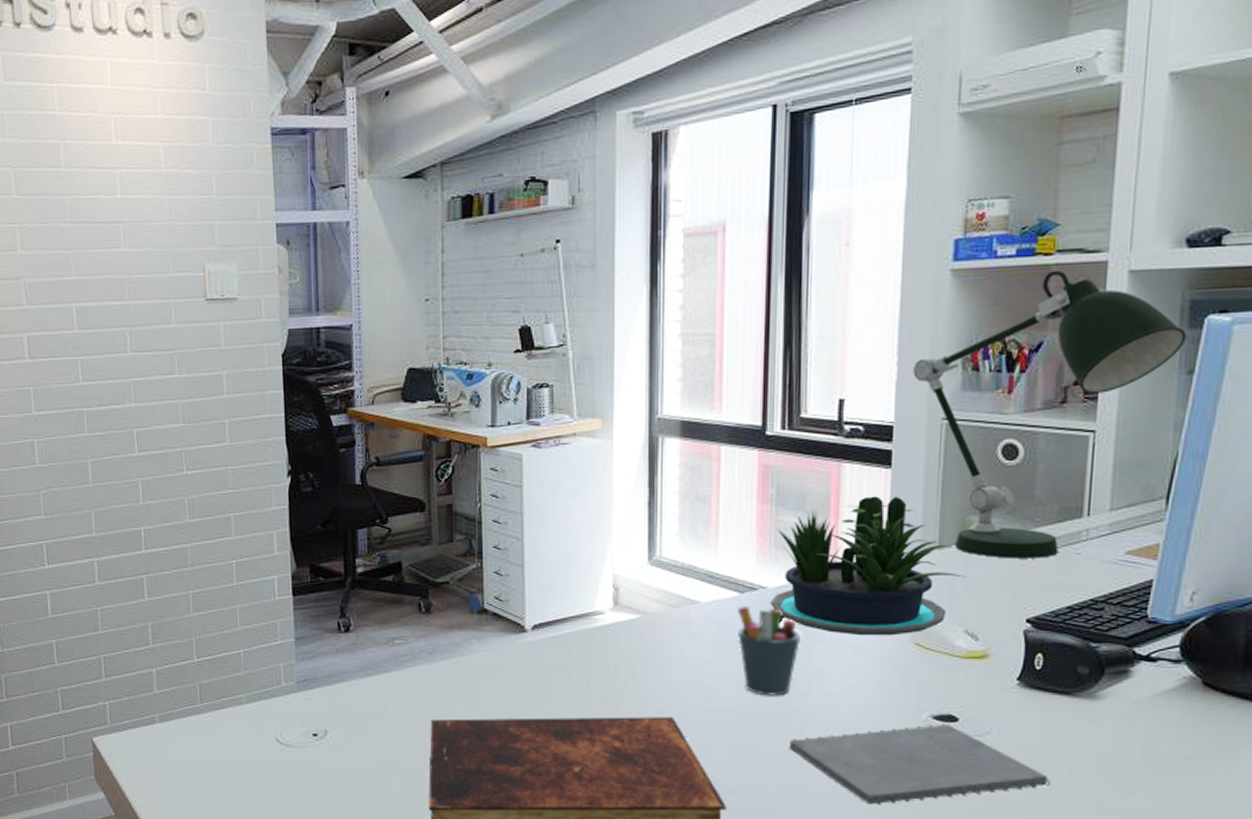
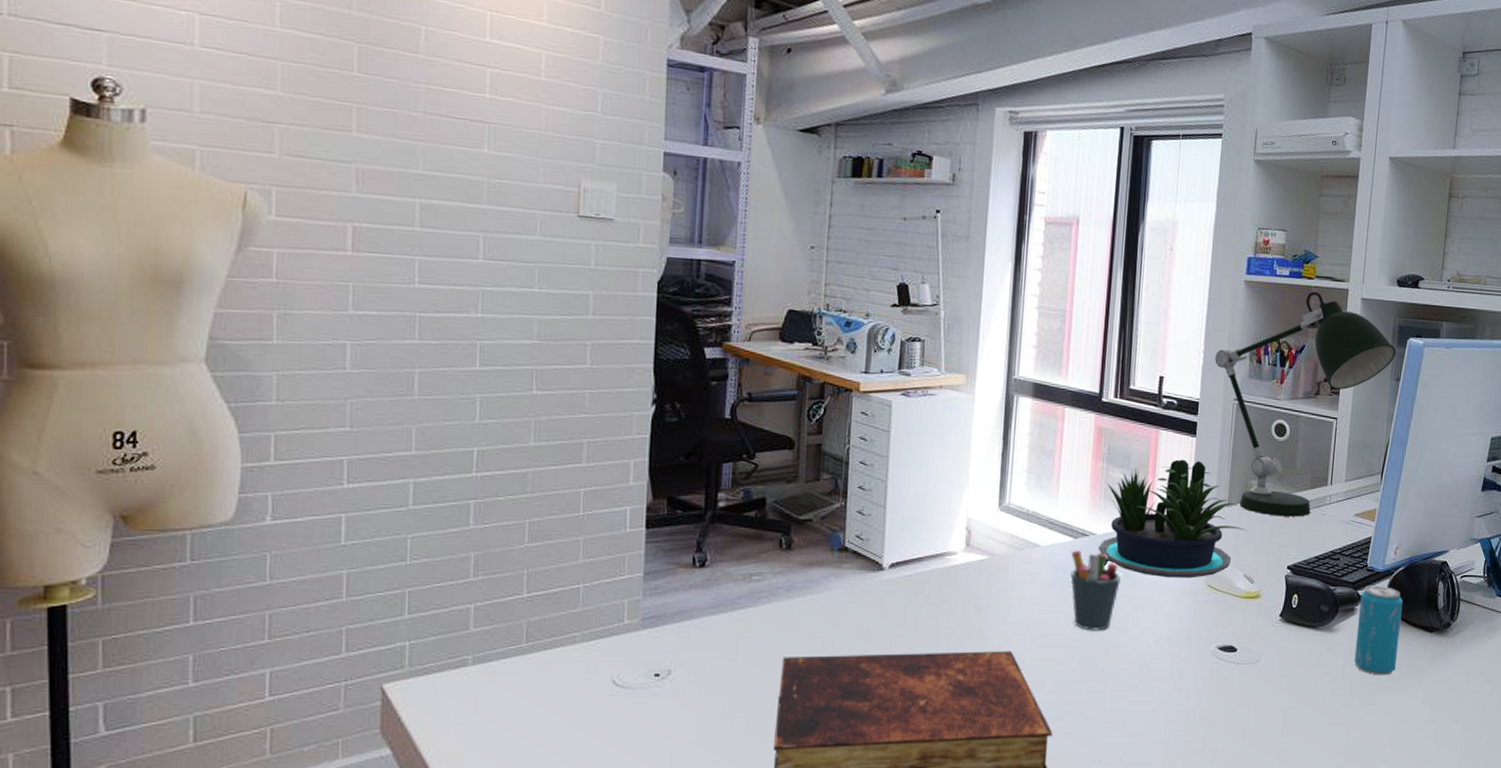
notepad: present [790,724,1051,805] -> none [1108,654,1301,726]
beverage can: none [1130,641,1205,755] -> present [1354,585,1403,676]

